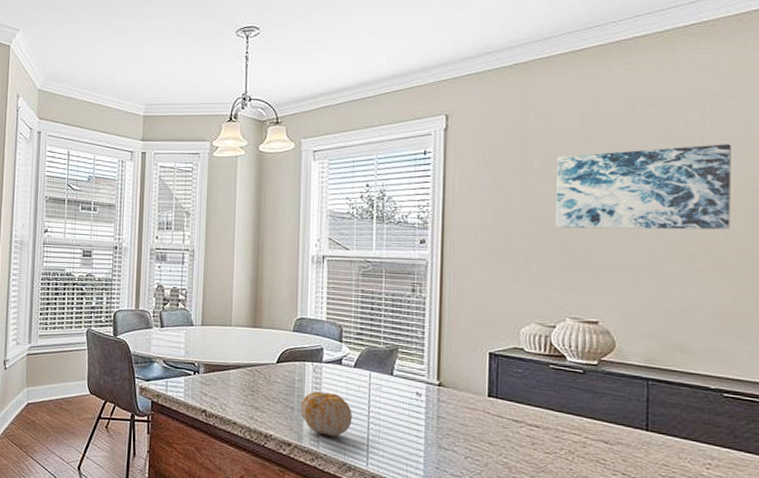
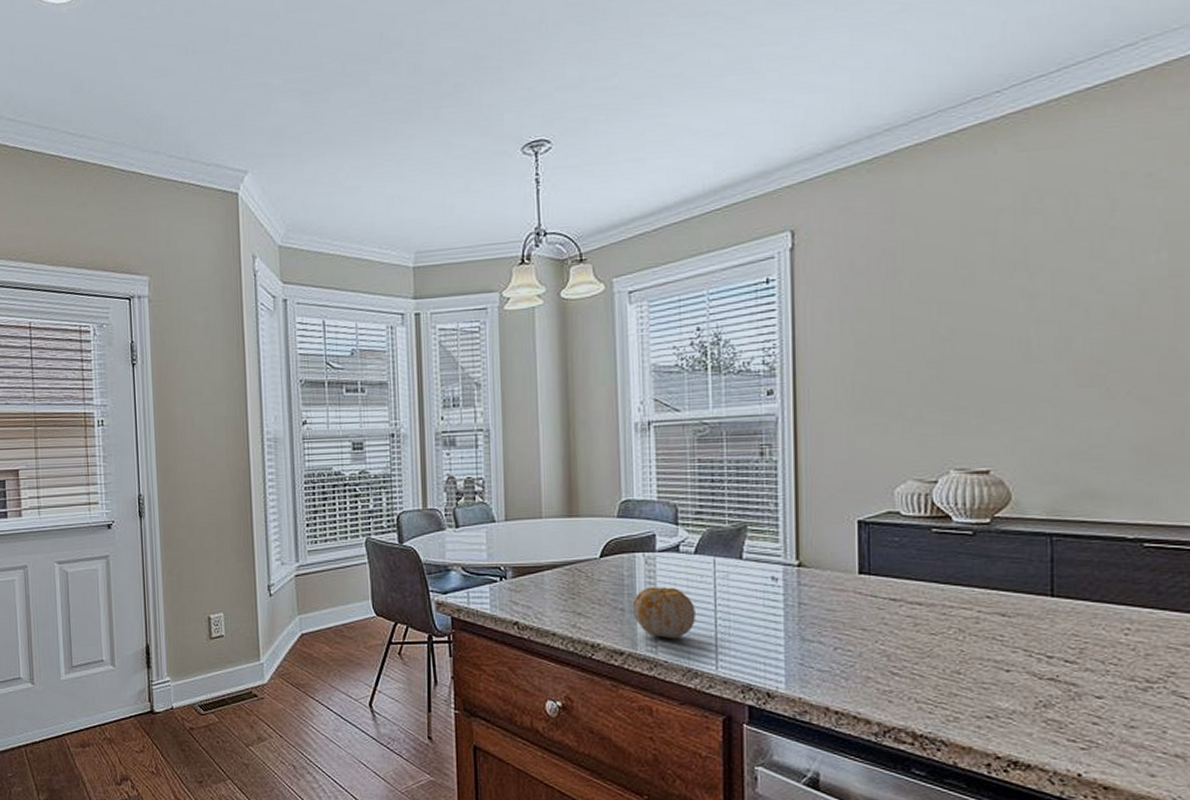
wall art: present [556,144,731,230] -> none [932,235,1148,361]

